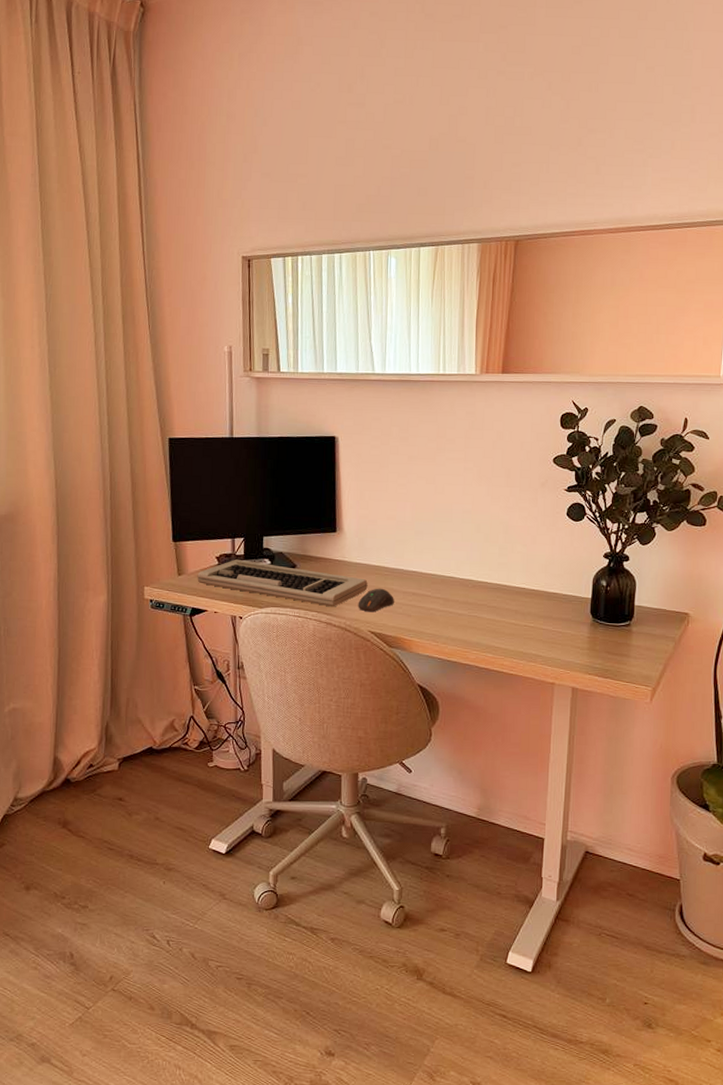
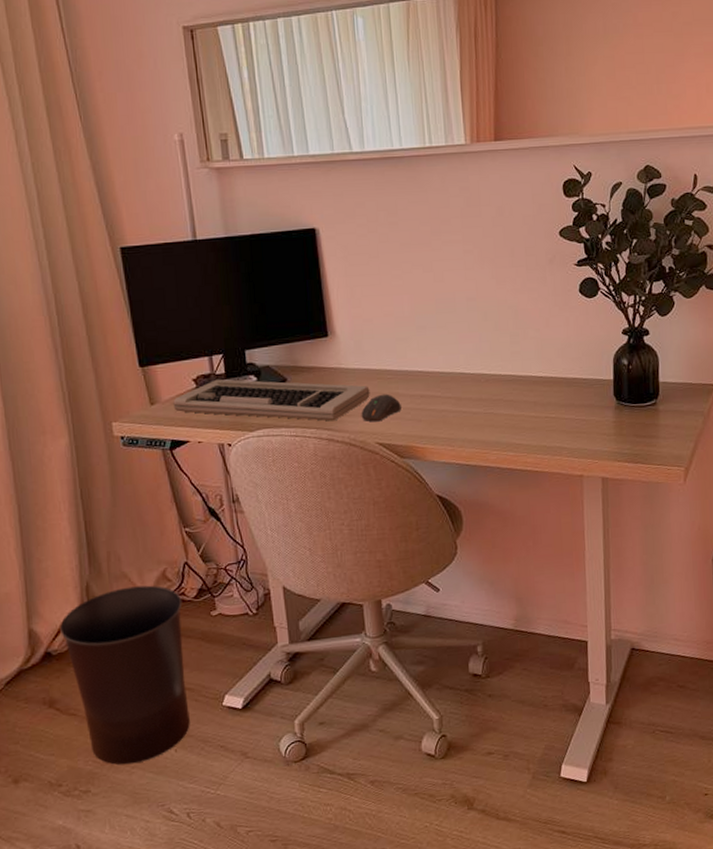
waste bin: none [80,731,185,889] -> present [60,585,190,765]

